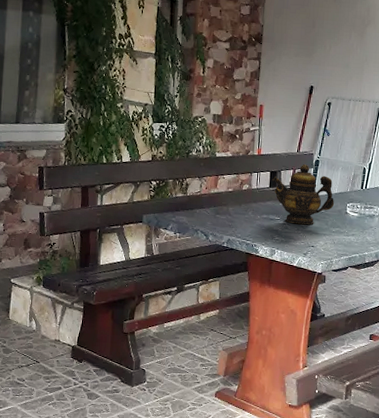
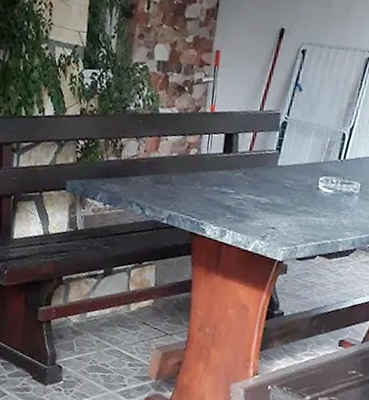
teapot: present [272,164,334,225] -> none [227,126,304,201]

